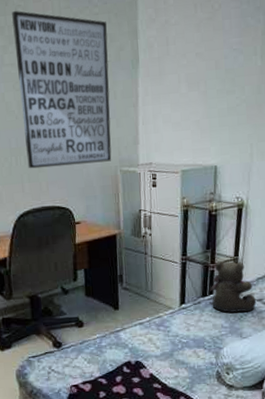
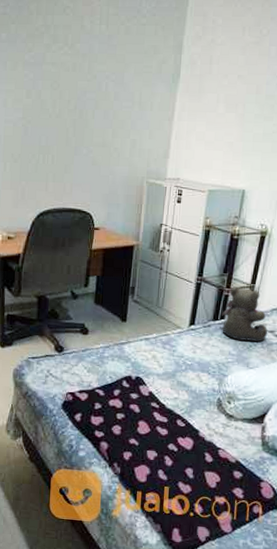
wall art: present [12,10,112,169] -> none [54,11,152,172]

